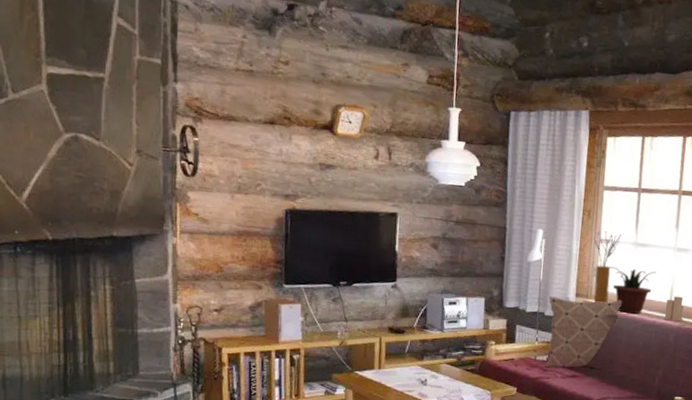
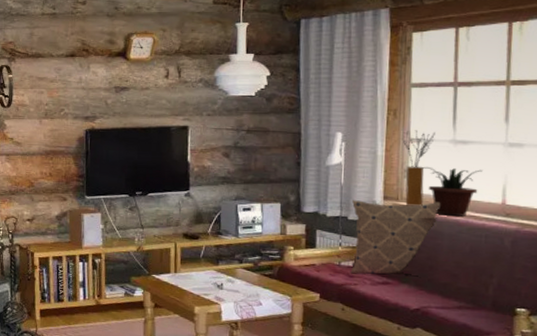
candle: present [664,295,684,322] -> none [496,195,522,224]

